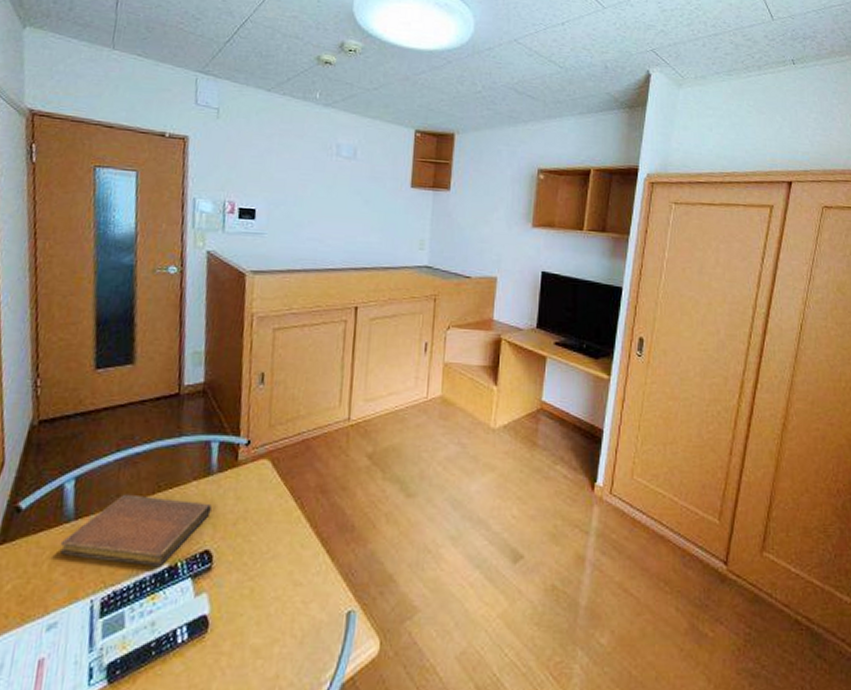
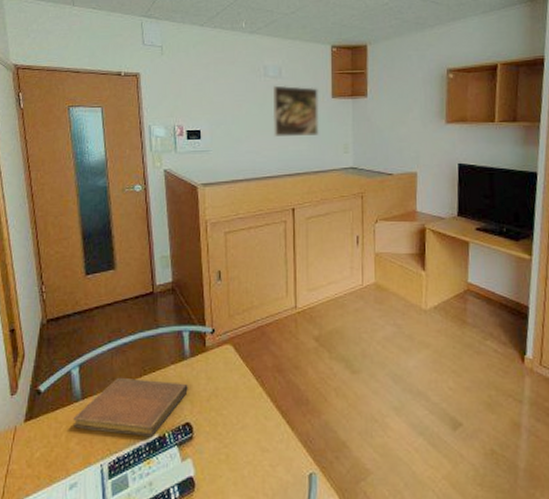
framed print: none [341,167,396,227] -> present [272,85,319,136]

